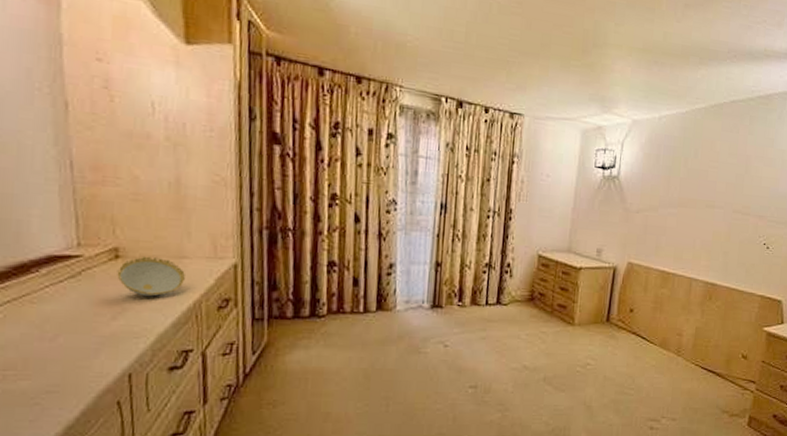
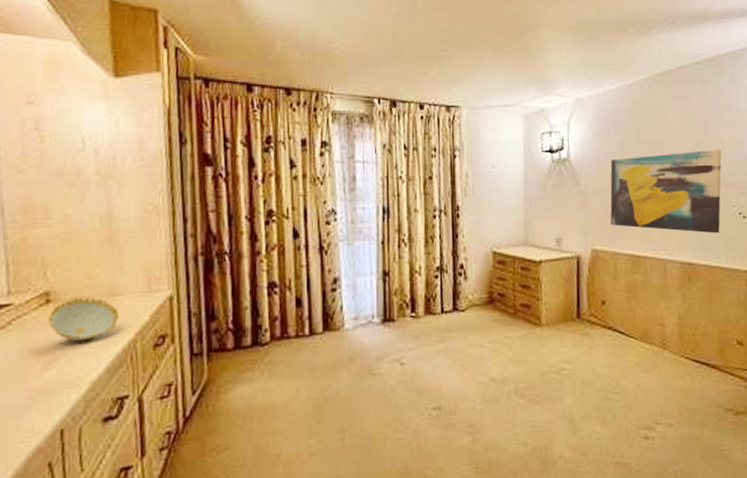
wall art: none [647,181,758,260] -> present [610,149,722,234]

